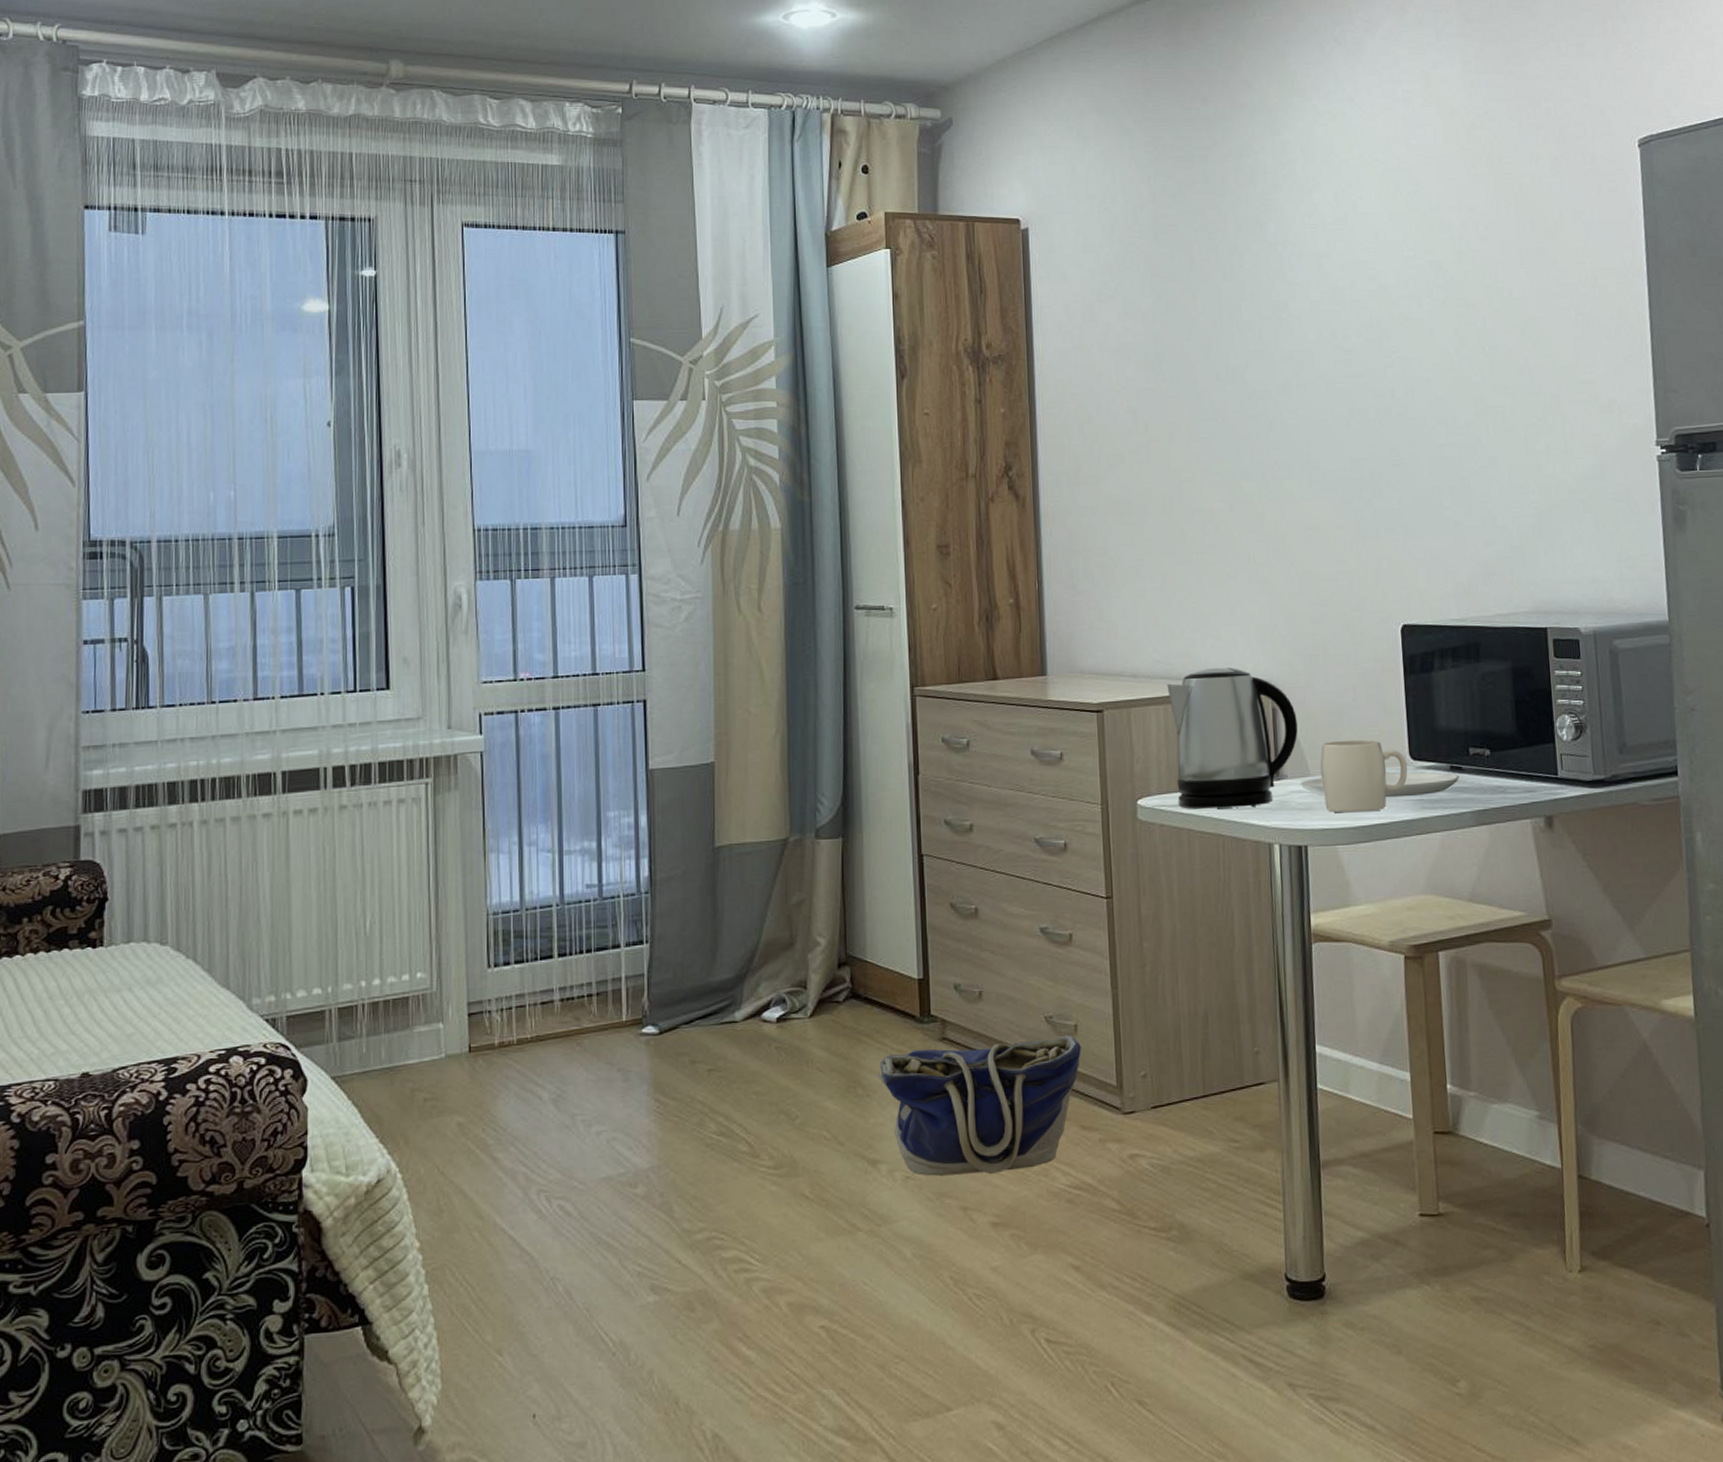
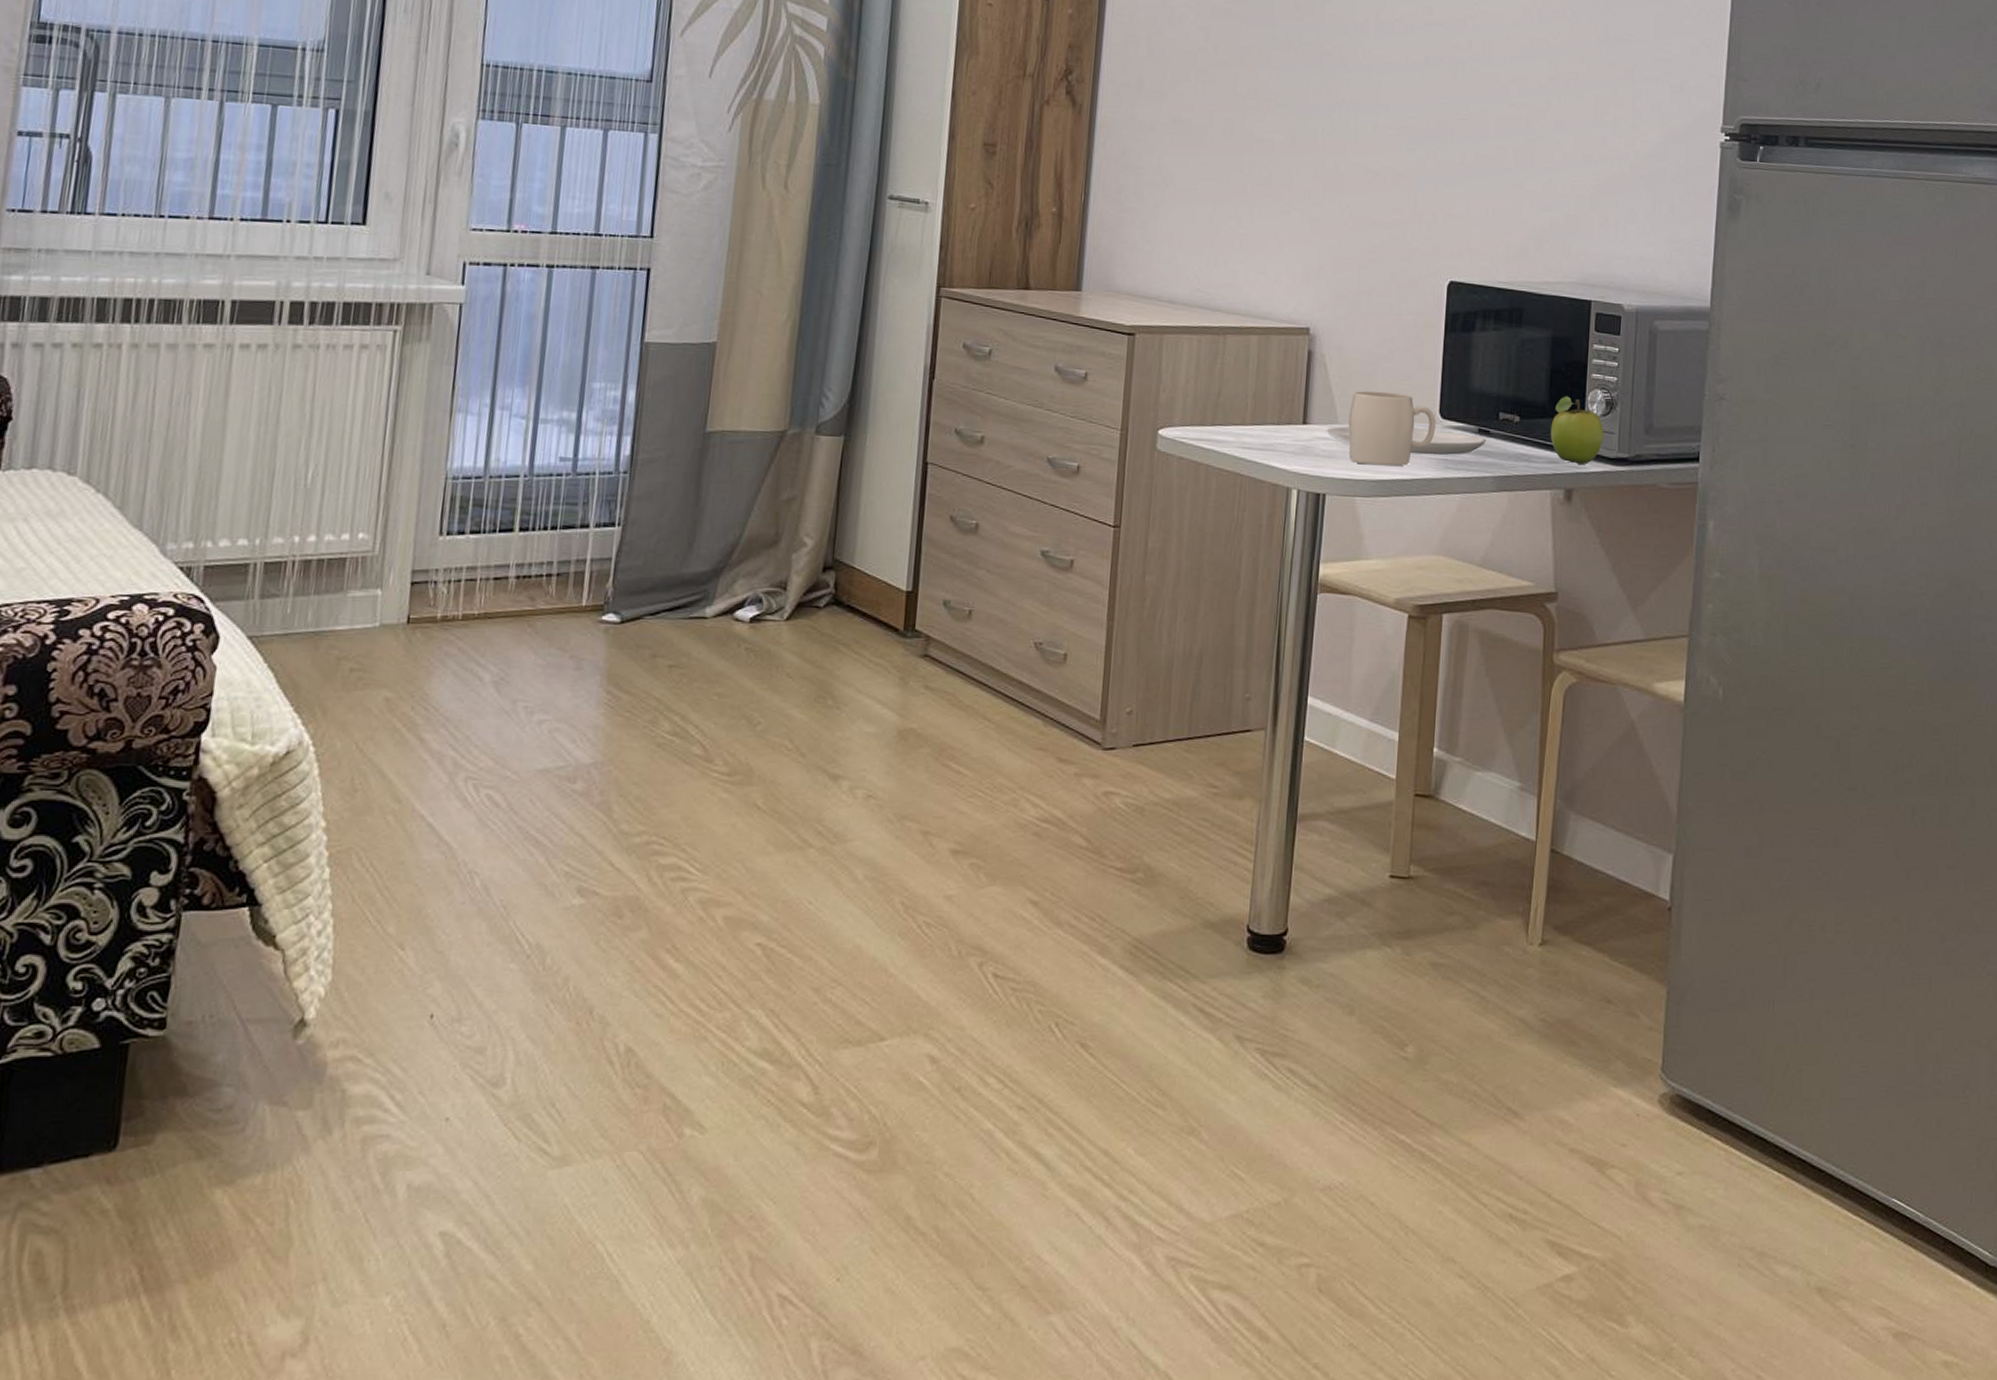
tote bag: present [876,1035,1081,1176] -> none [849,663,1068,799]
kettle: present [1166,667,1298,809] -> none [1200,302,1332,449]
fruit: none [1522,724,1577,791] -> present [1550,396,1604,465]

